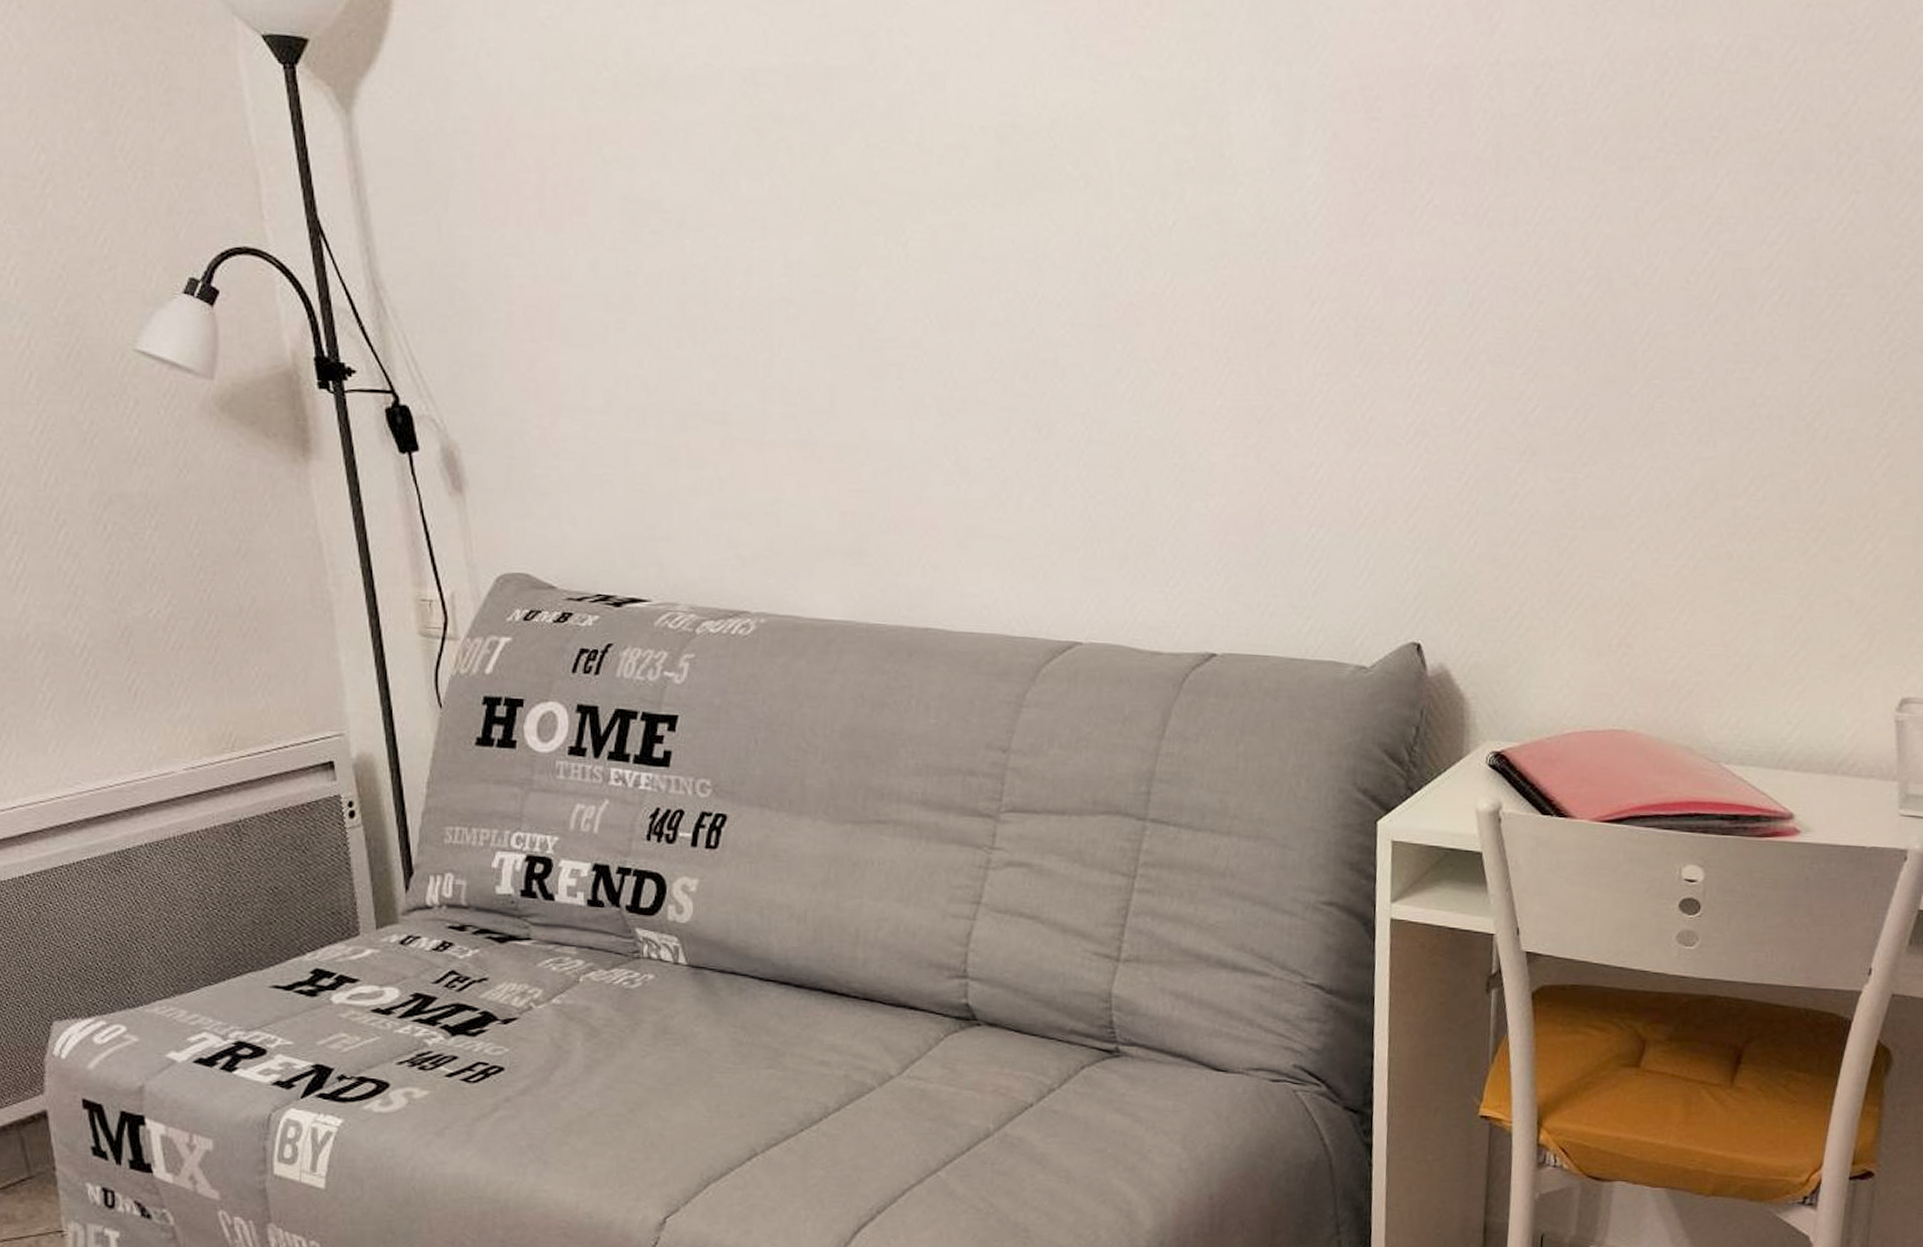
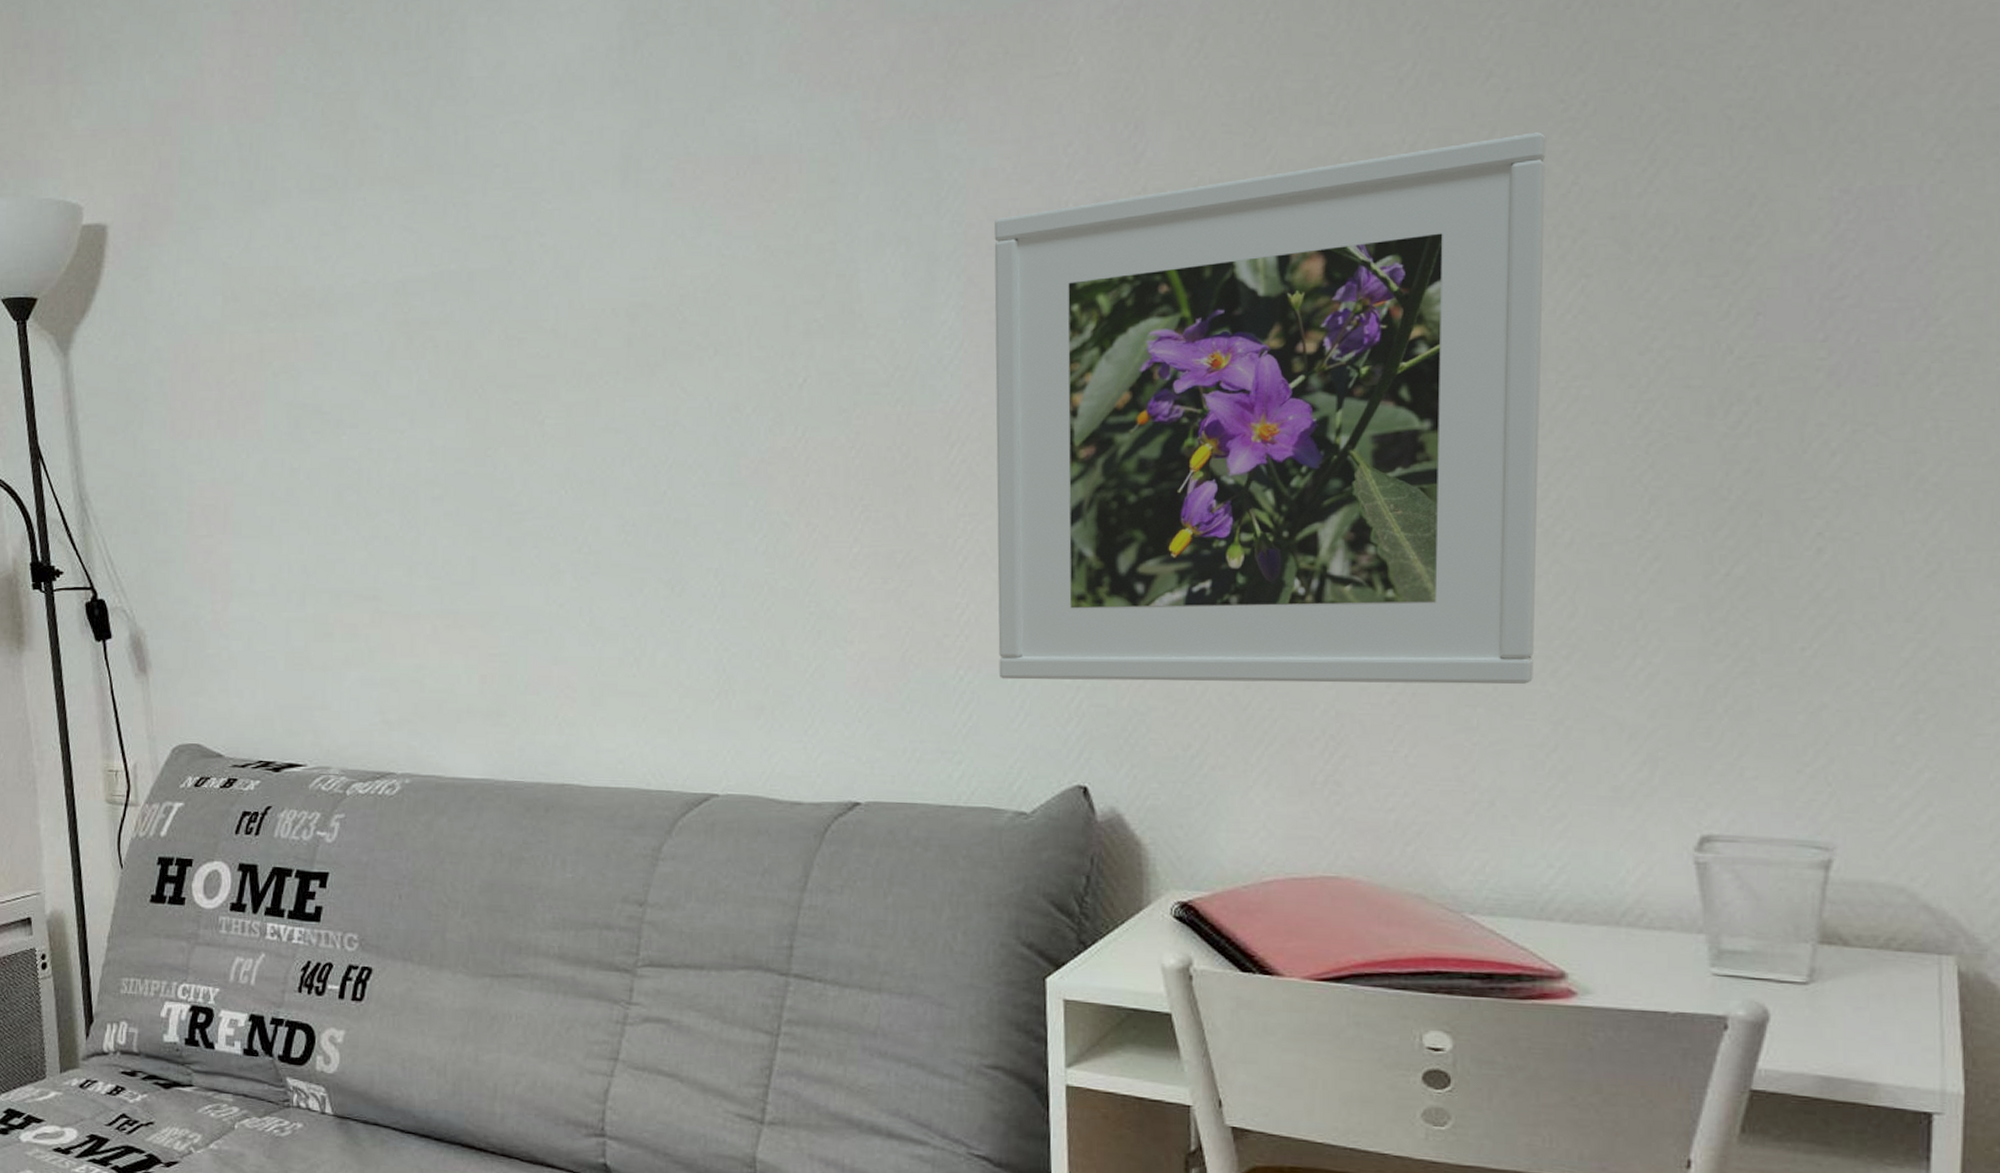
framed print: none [1347,49,1836,562] -> present [994,132,1546,685]

